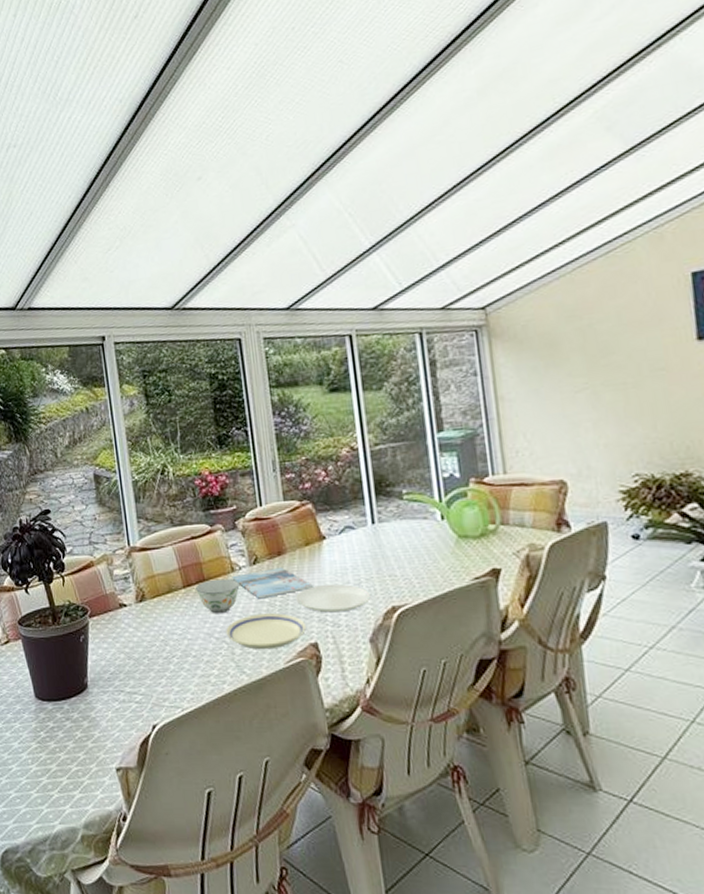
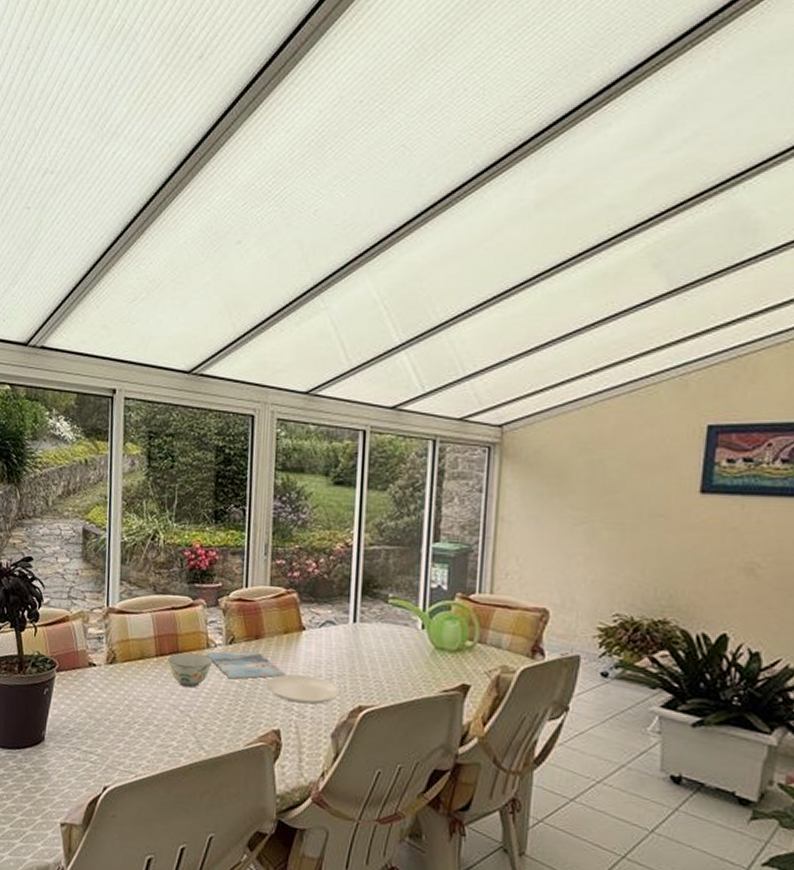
plate: present [226,613,307,650] -> none [191,693,272,730]

